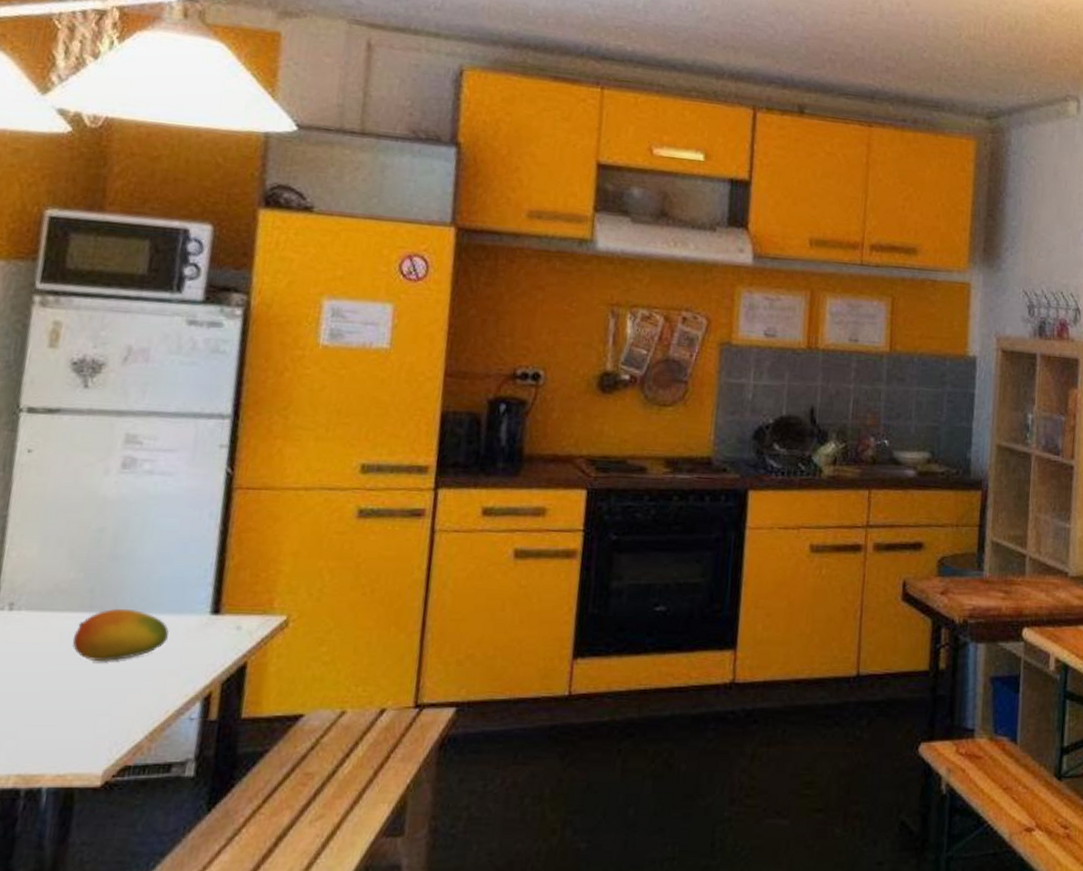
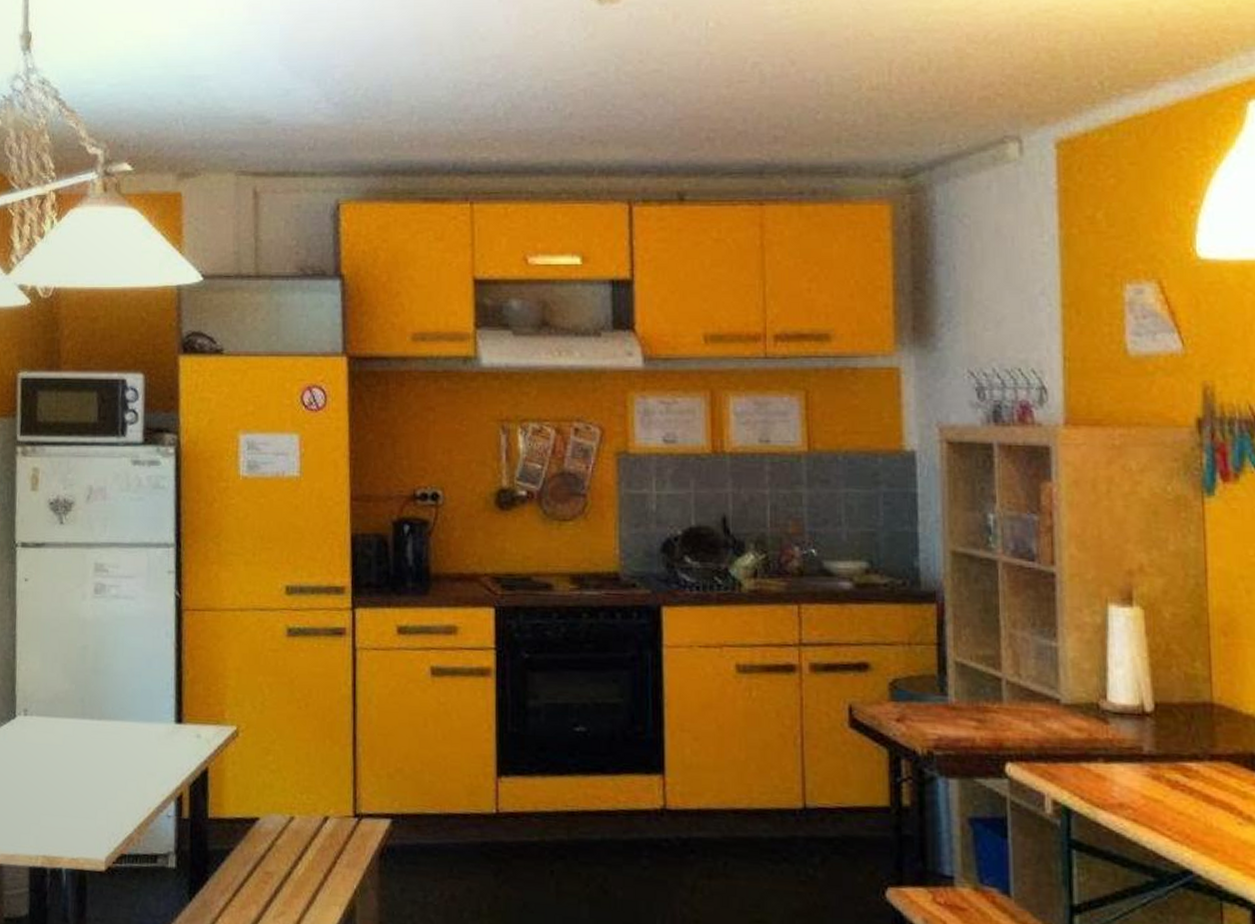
fruit: present [72,609,169,662] -> none [72,716,144,762]

